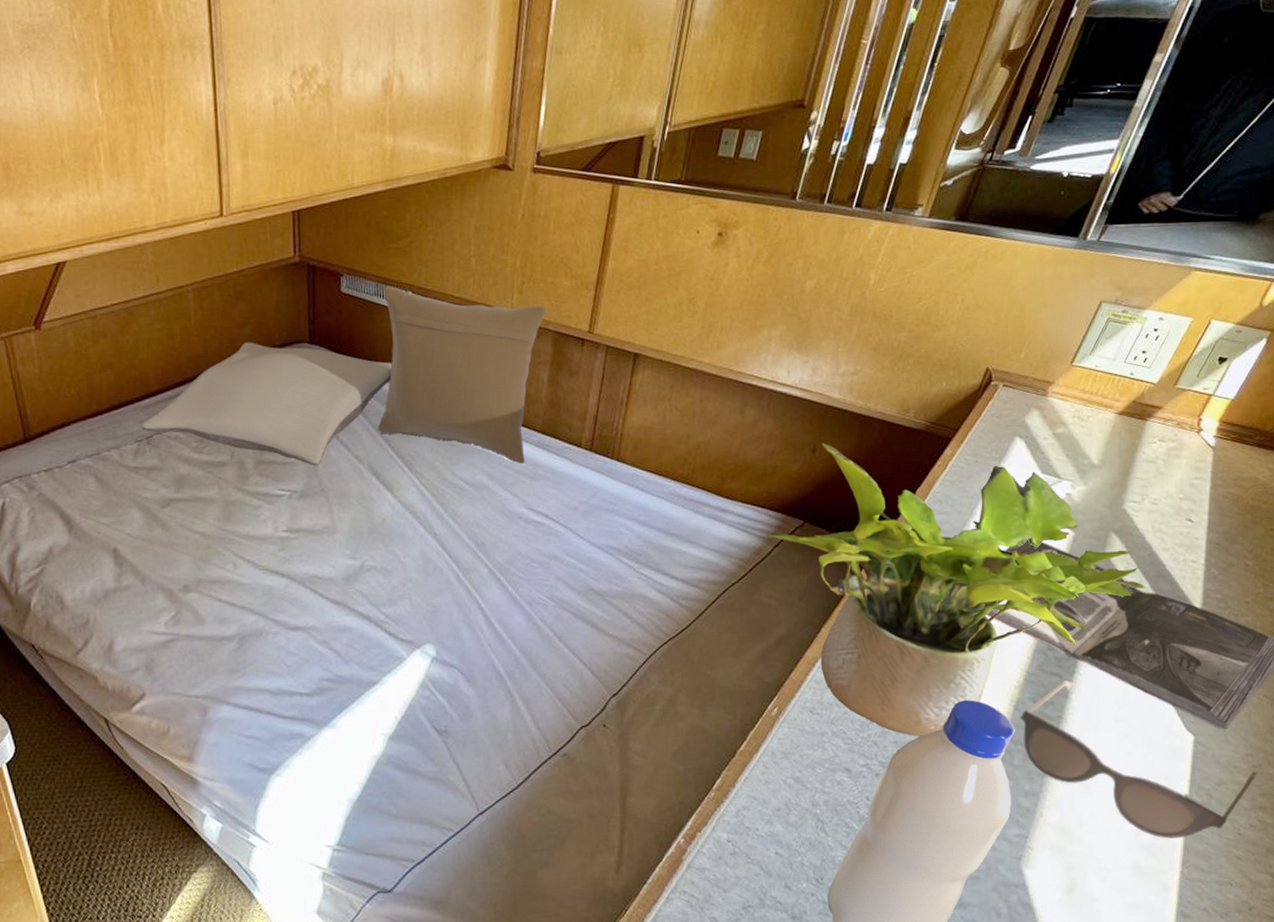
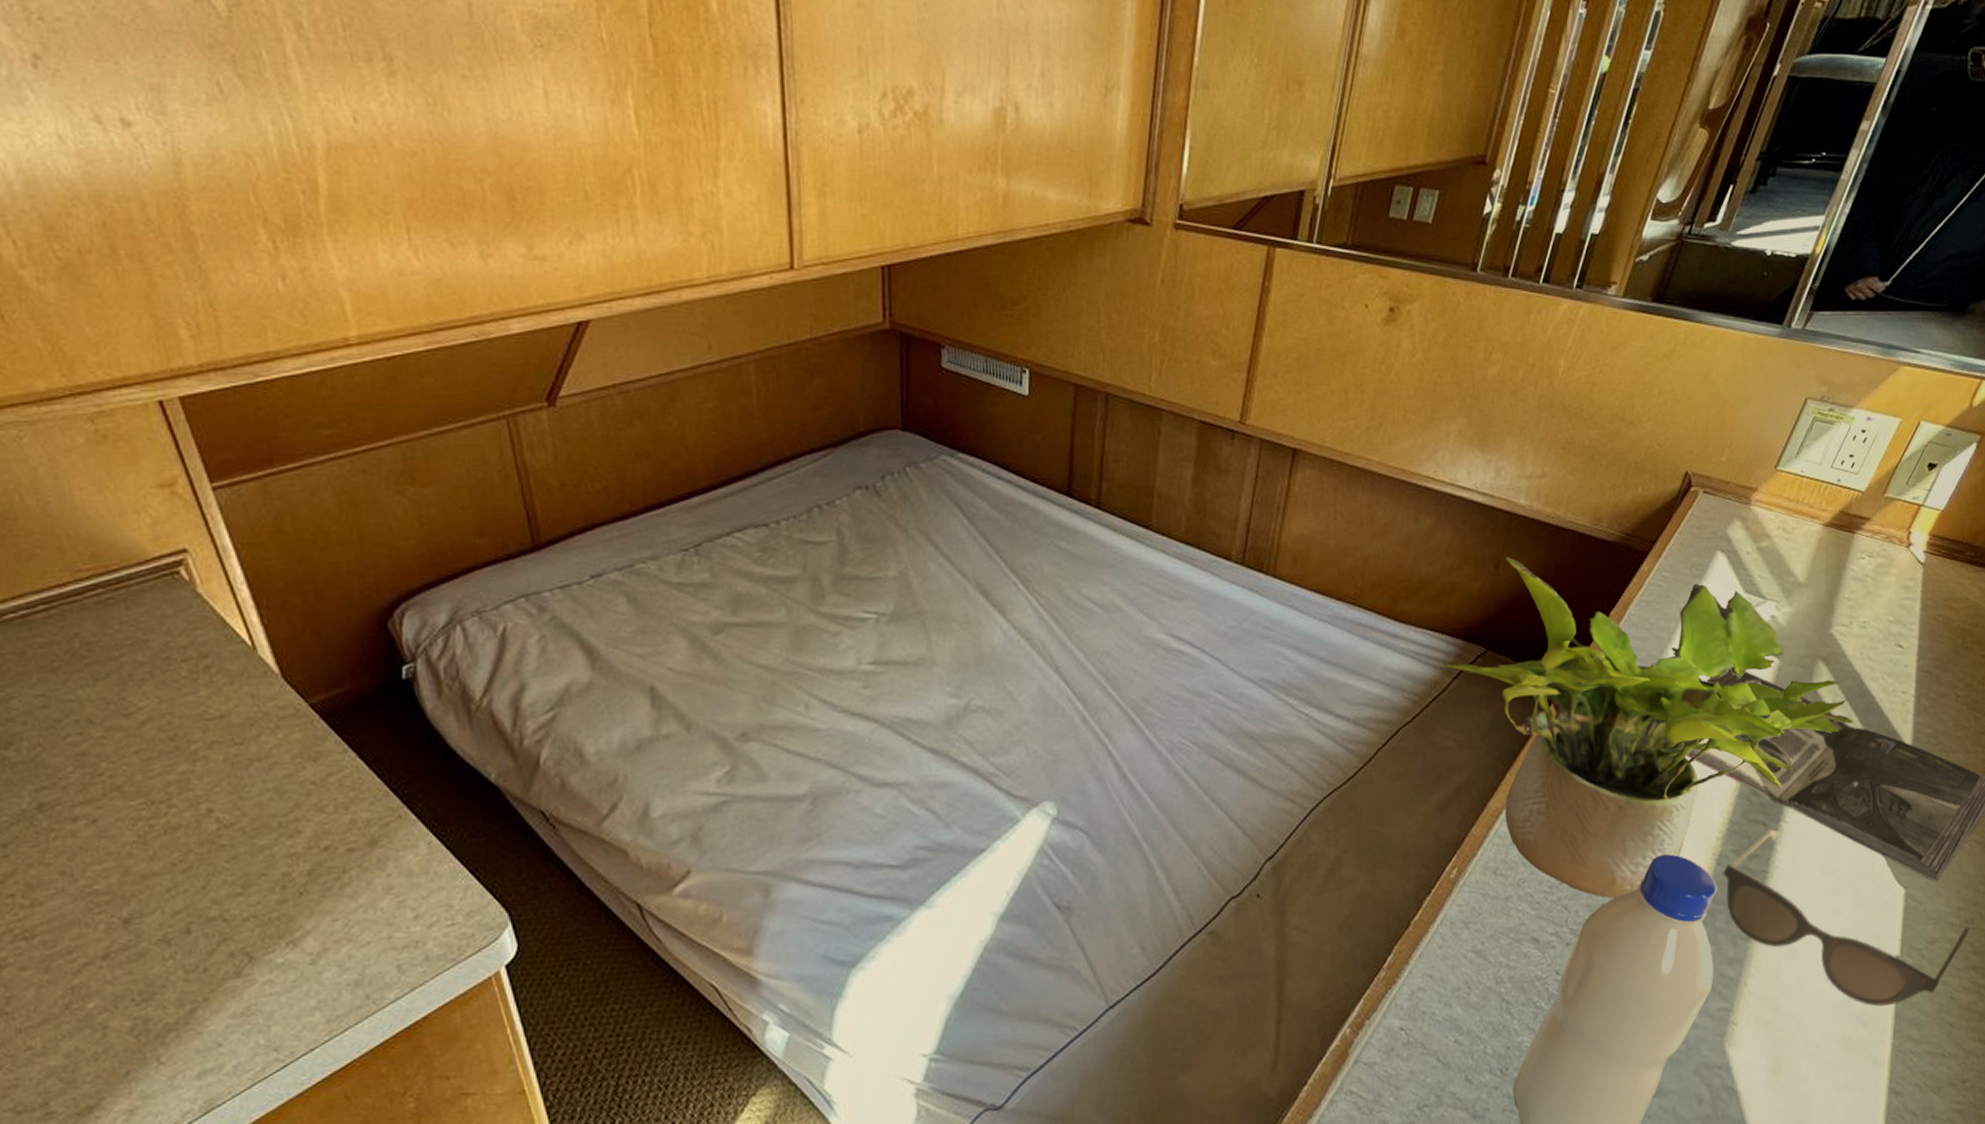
pillow: present [142,342,393,466] -> none [688,427,1005,583]
pillow: present [377,286,546,464] -> none [985,361,1190,581]

